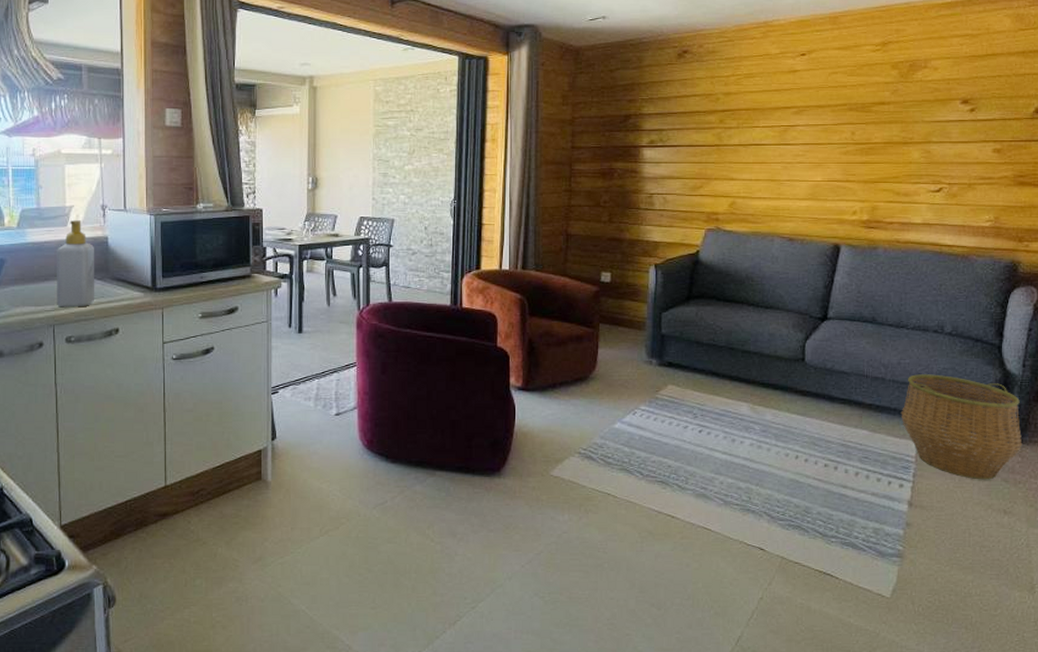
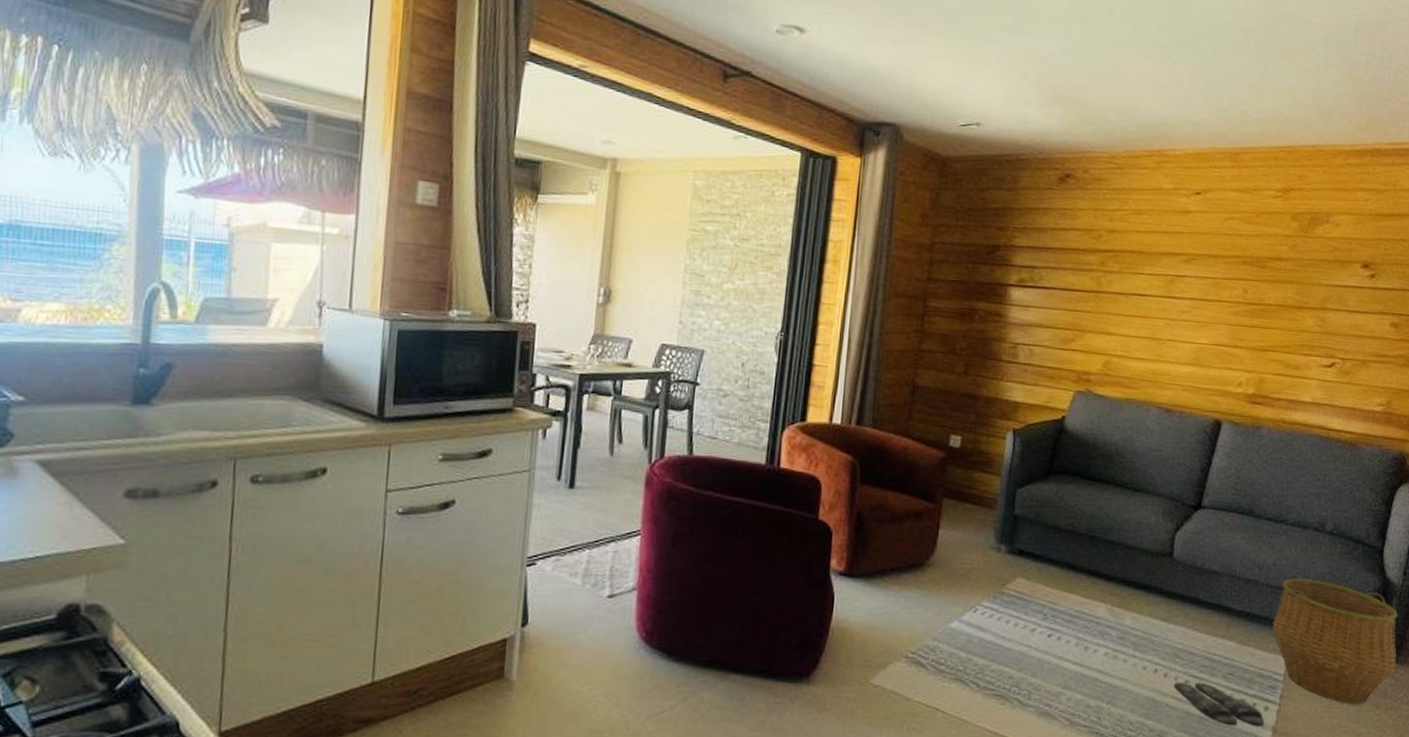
soap bottle: present [57,220,95,306] -> none [242,318,304,436]
slippers: none [814,465,900,501] -> present [1173,681,1264,727]

